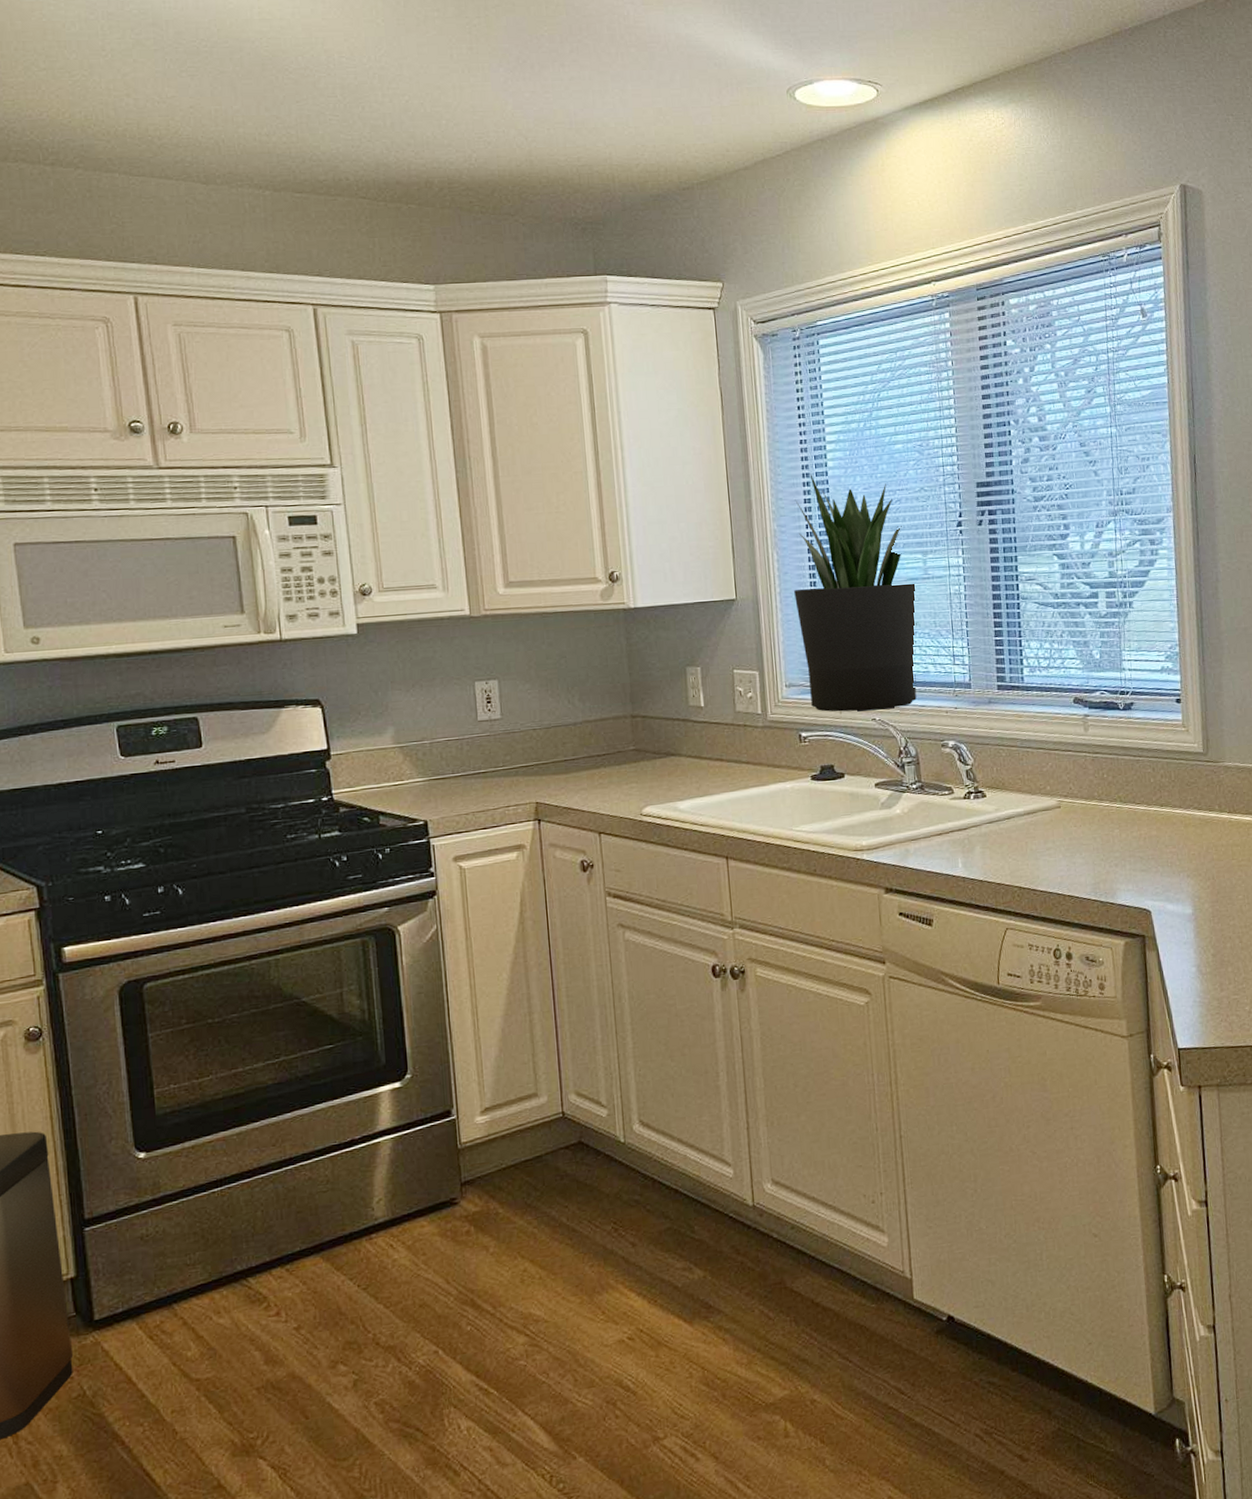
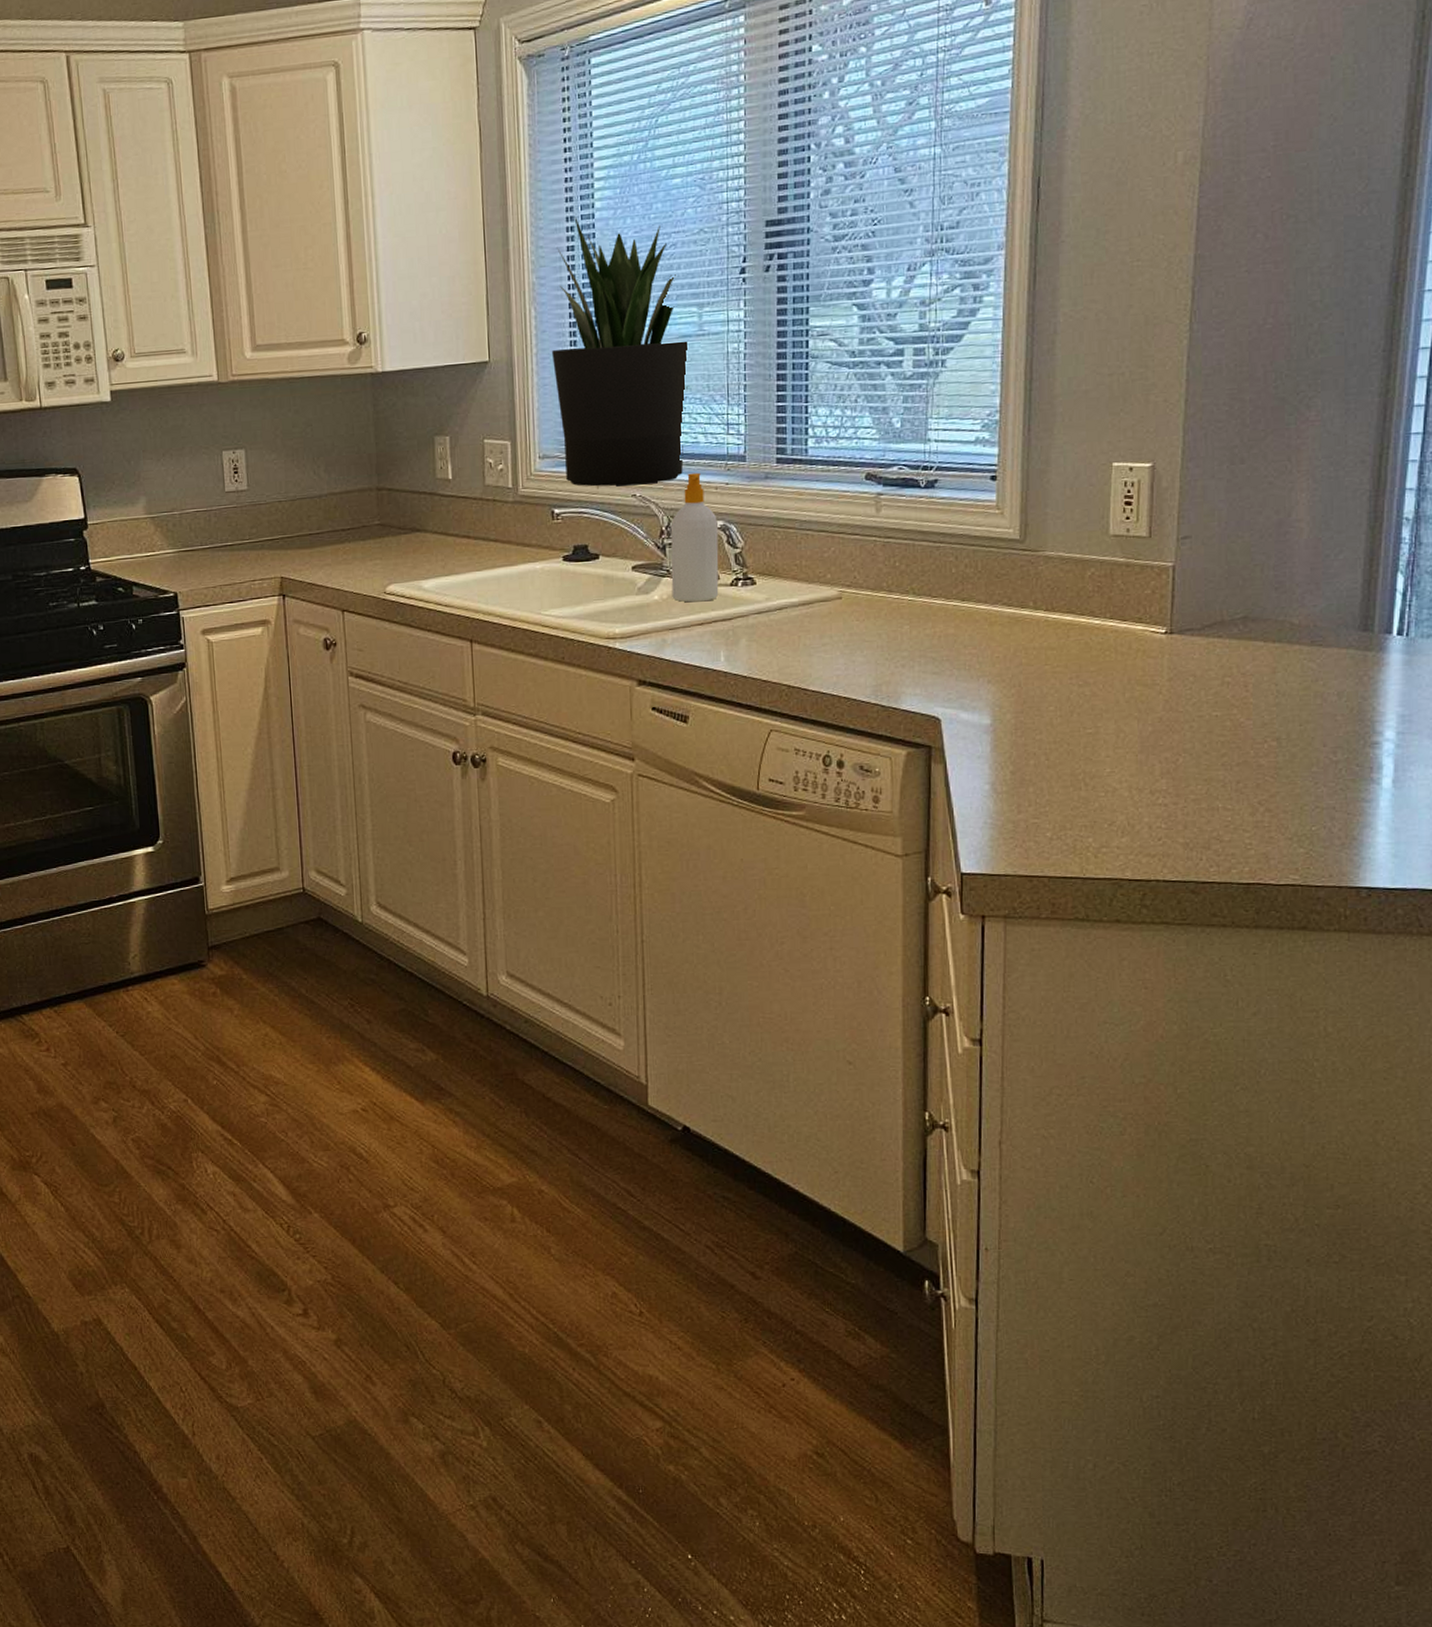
soap bottle: none [908,698,954,815] -> present [670,472,719,603]

